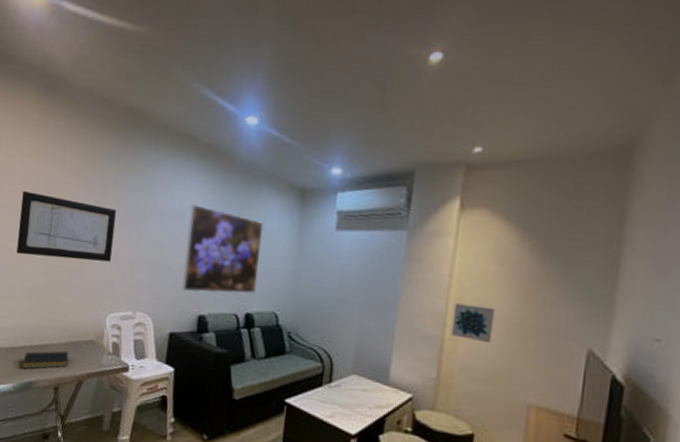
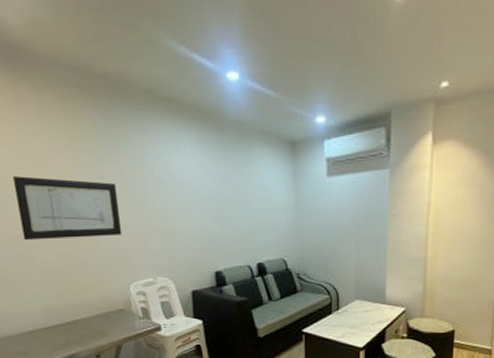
notepad: present [22,351,69,369] -> none [59,323,103,345]
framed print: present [182,205,264,294] -> none [189,169,264,252]
wall art: present [451,303,495,344] -> none [432,227,466,257]

